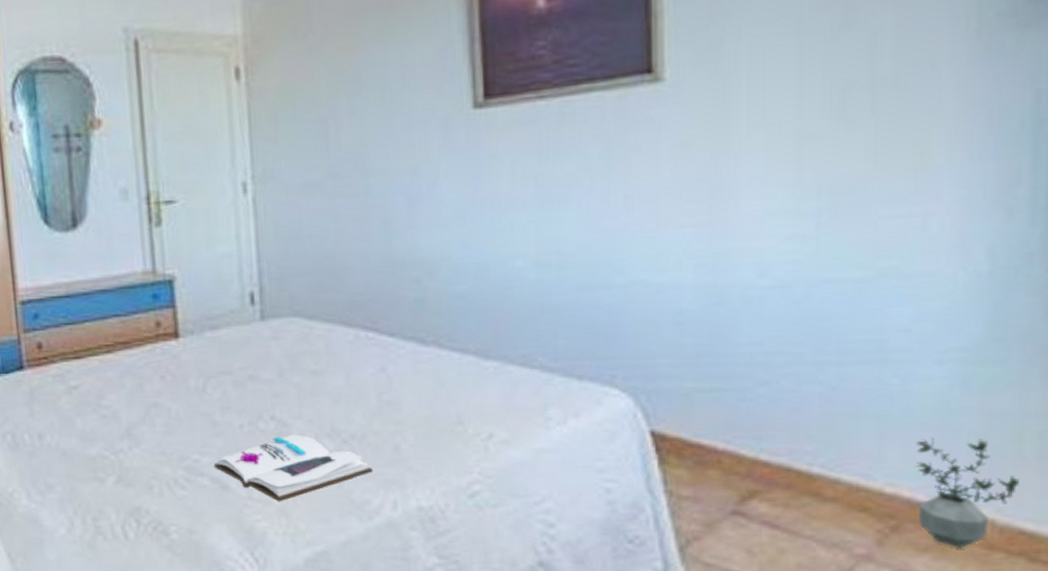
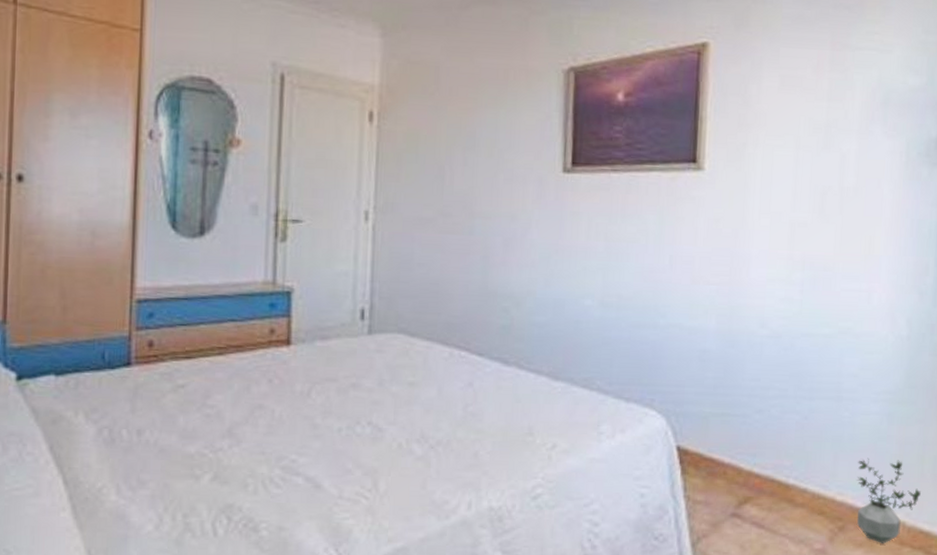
book: present [213,434,373,502] -> none [309,439,454,501]

